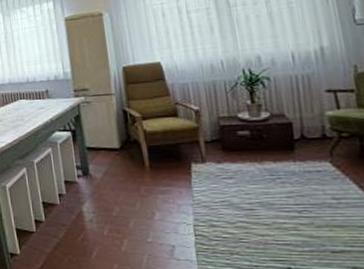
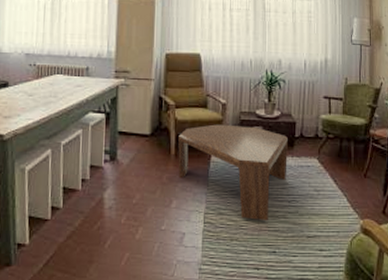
coffee table: none [151,131,291,234] -> present [178,124,288,221]

